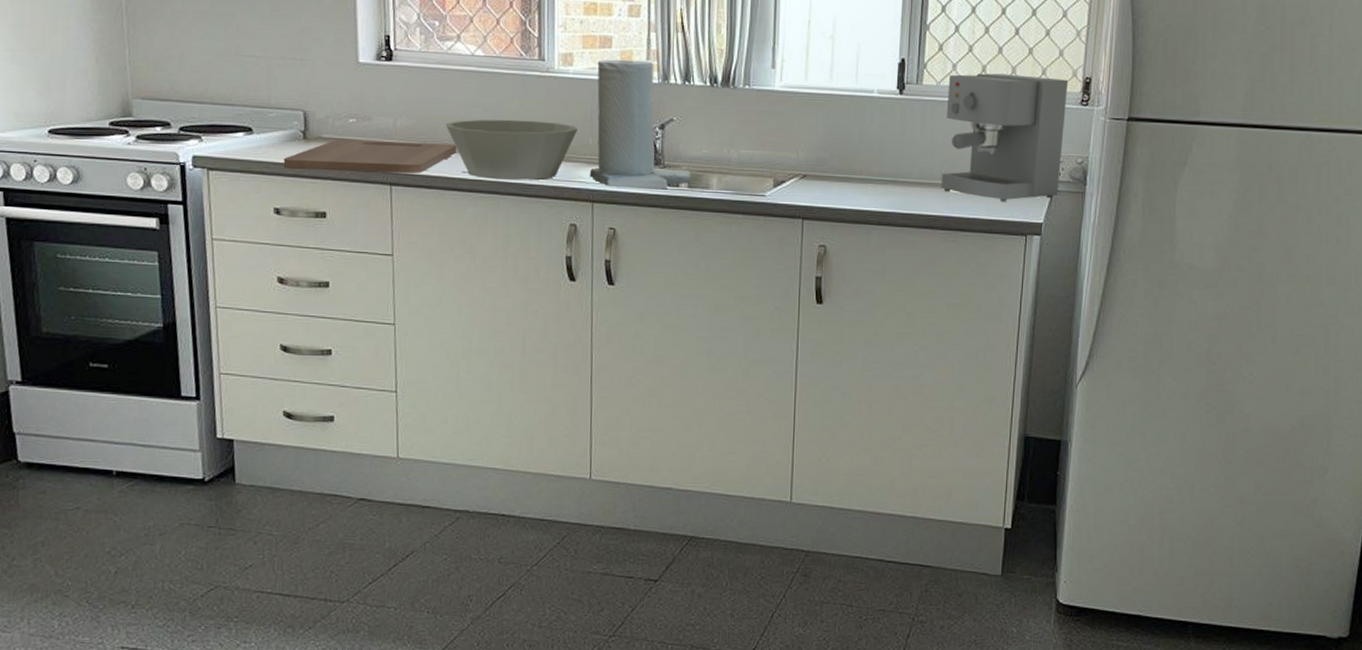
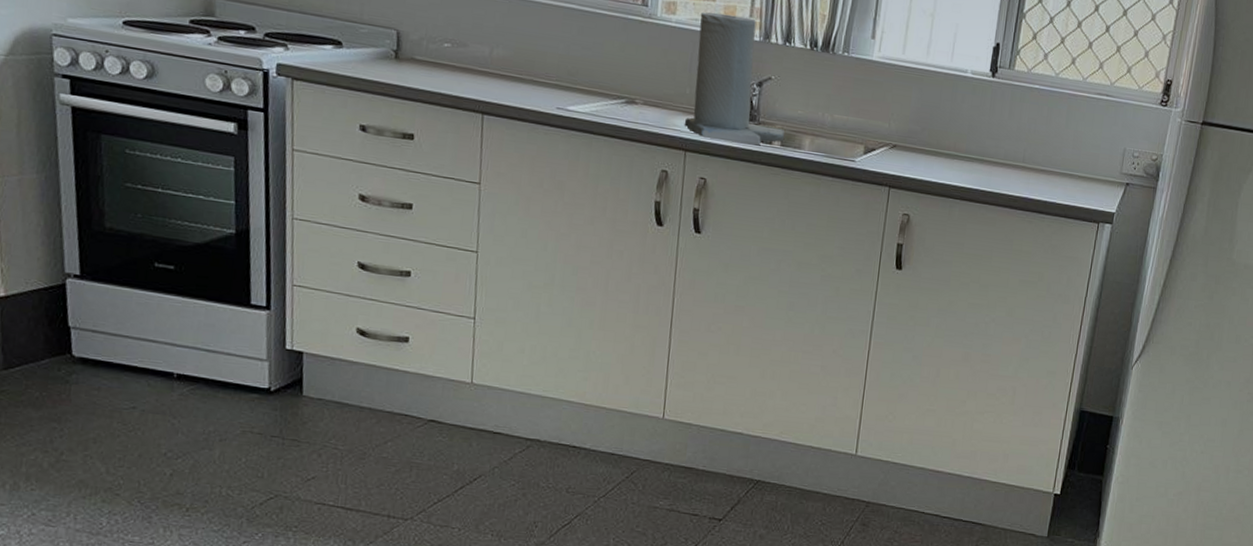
cutting board: present [283,139,456,174] -> none [372,62,553,106]
bowl: present [445,119,579,181] -> none [542,56,677,124]
coffee maker: present [940,73,1069,202] -> none [1023,64,1151,191]

